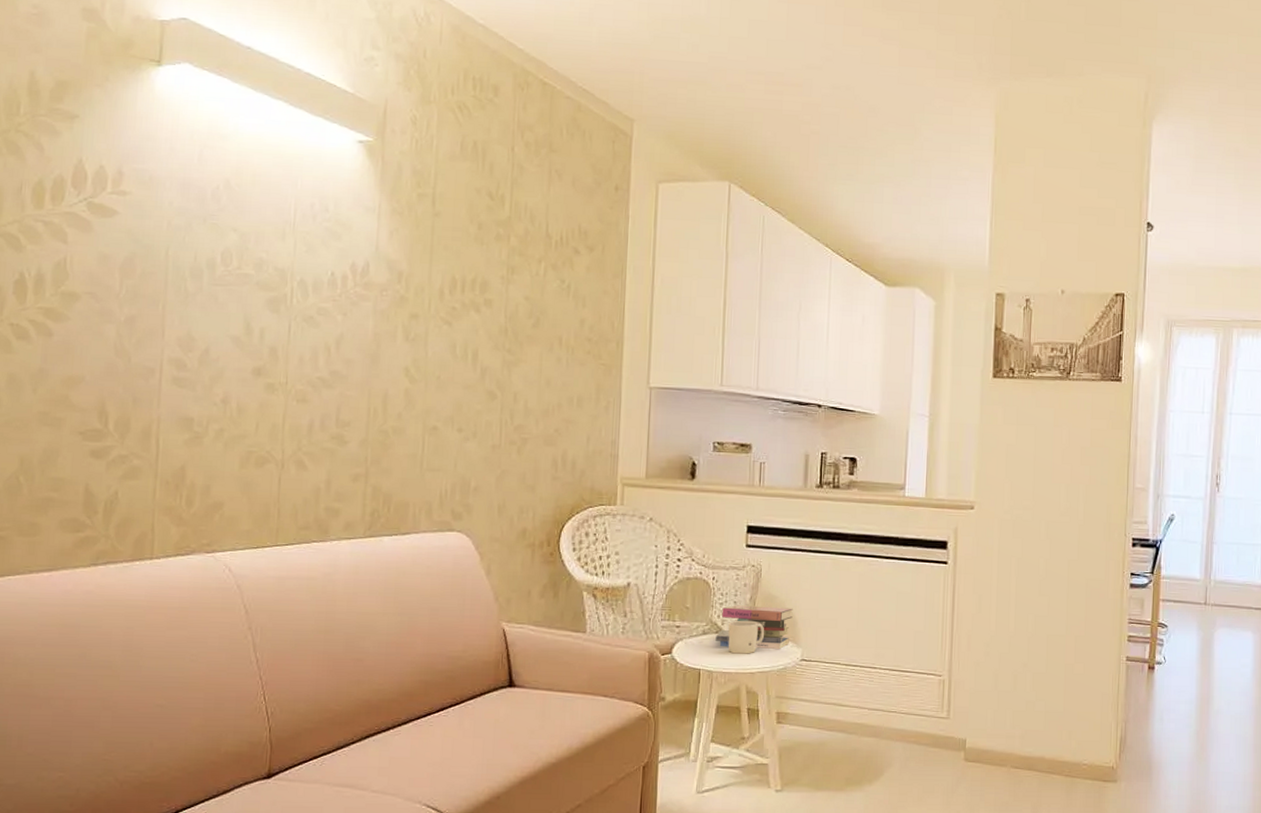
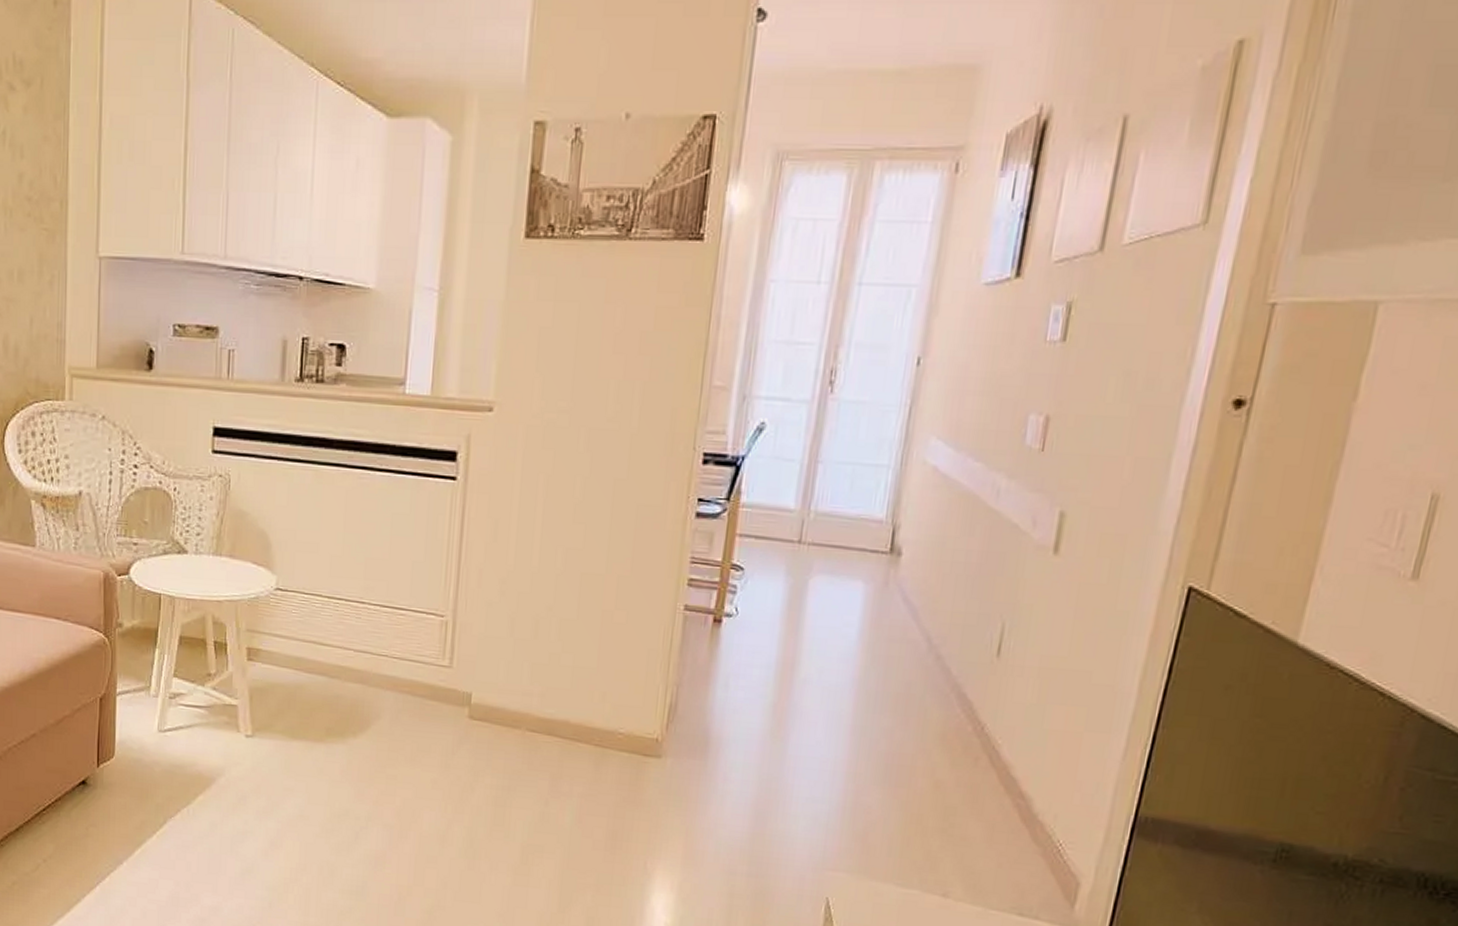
books: present [716,605,793,650] -> none [178,521,267,576]
mug: present [728,620,765,654] -> none [191,539,234,579]

